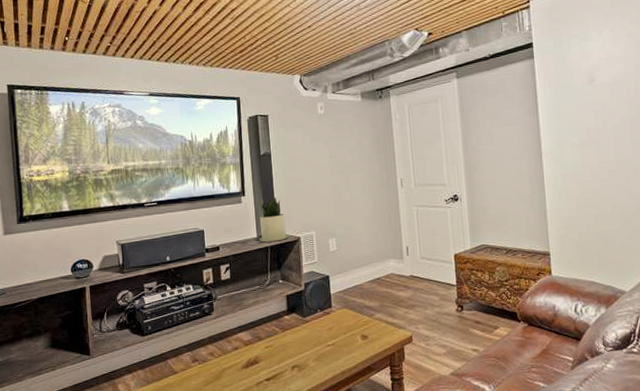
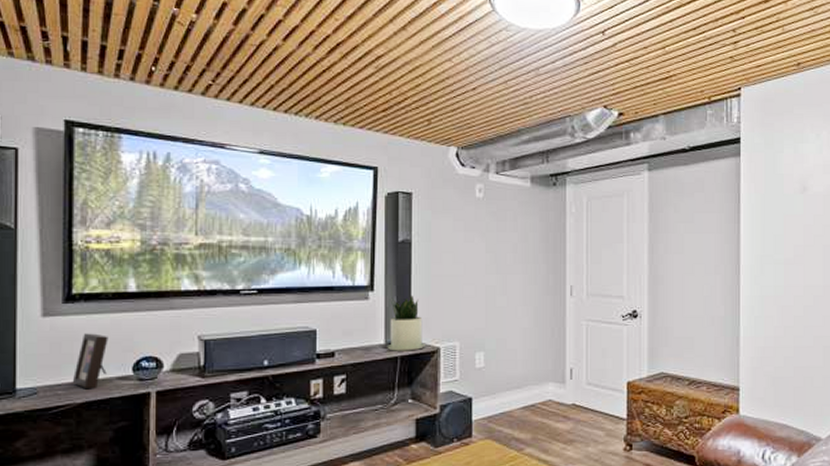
picture frame: none [29,245,53,287] -> present [72,333,108,388]

